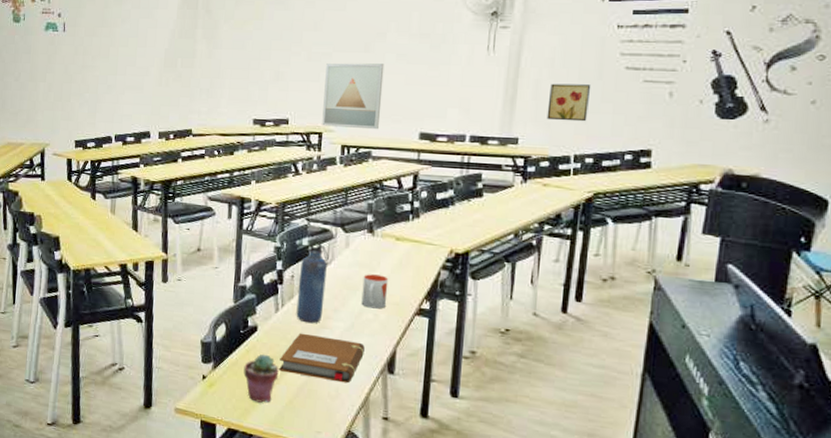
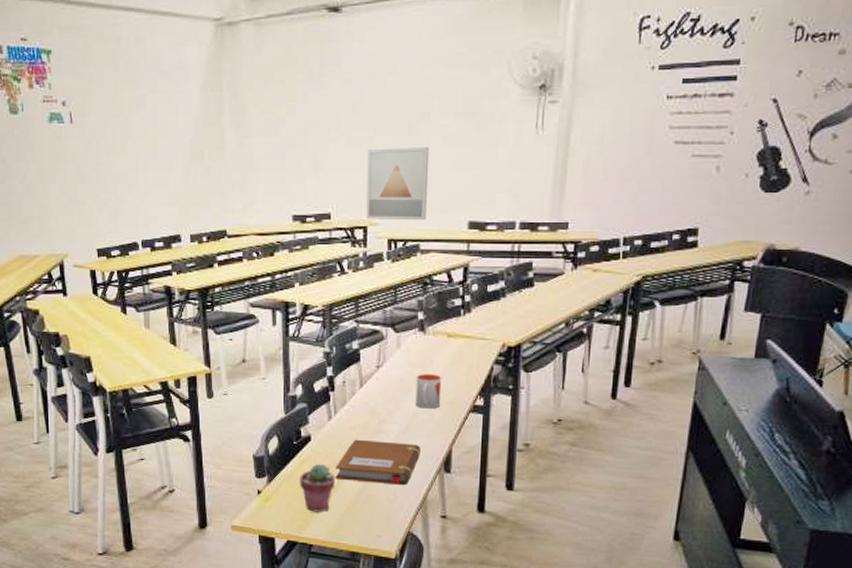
water bottle: present [296,239,329,324] -> none [350,342,380,429]
wall art: present [546,83,591,122] -> none [596,162,641,202]

